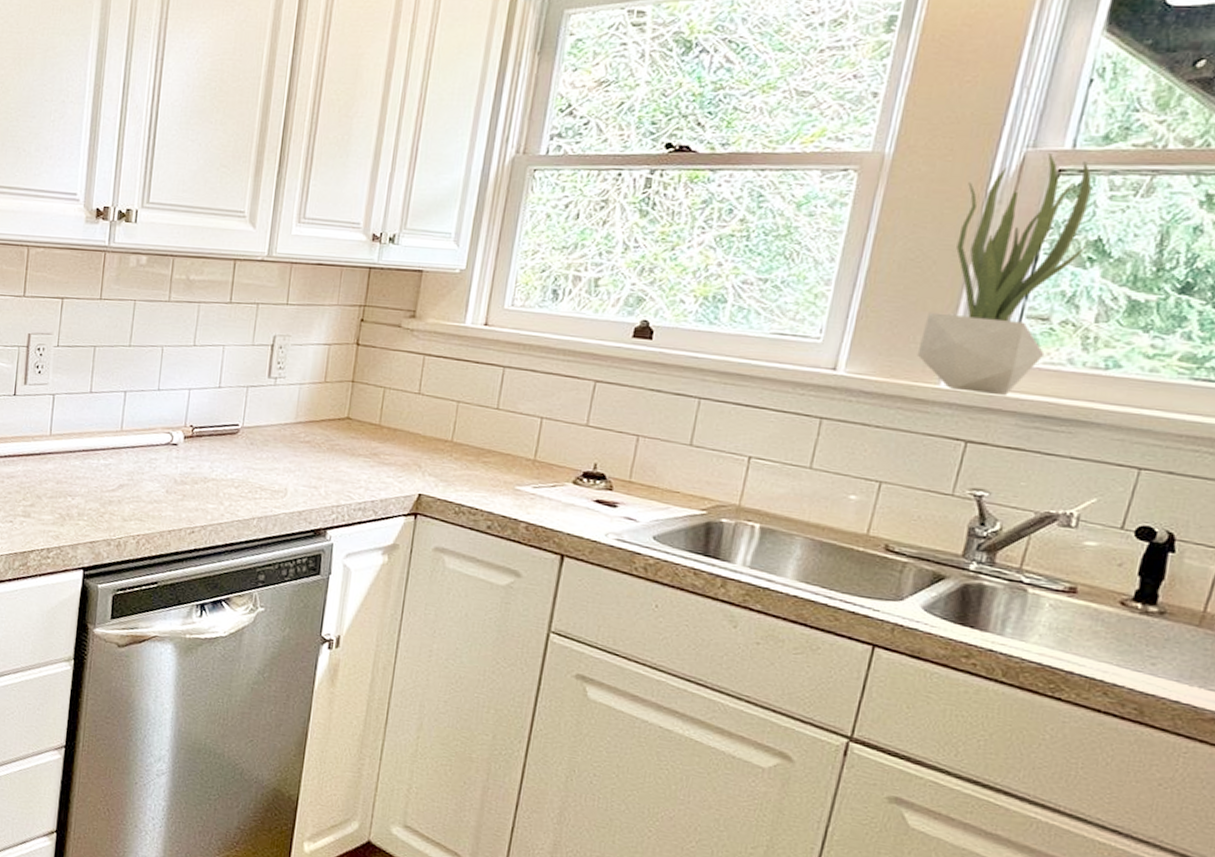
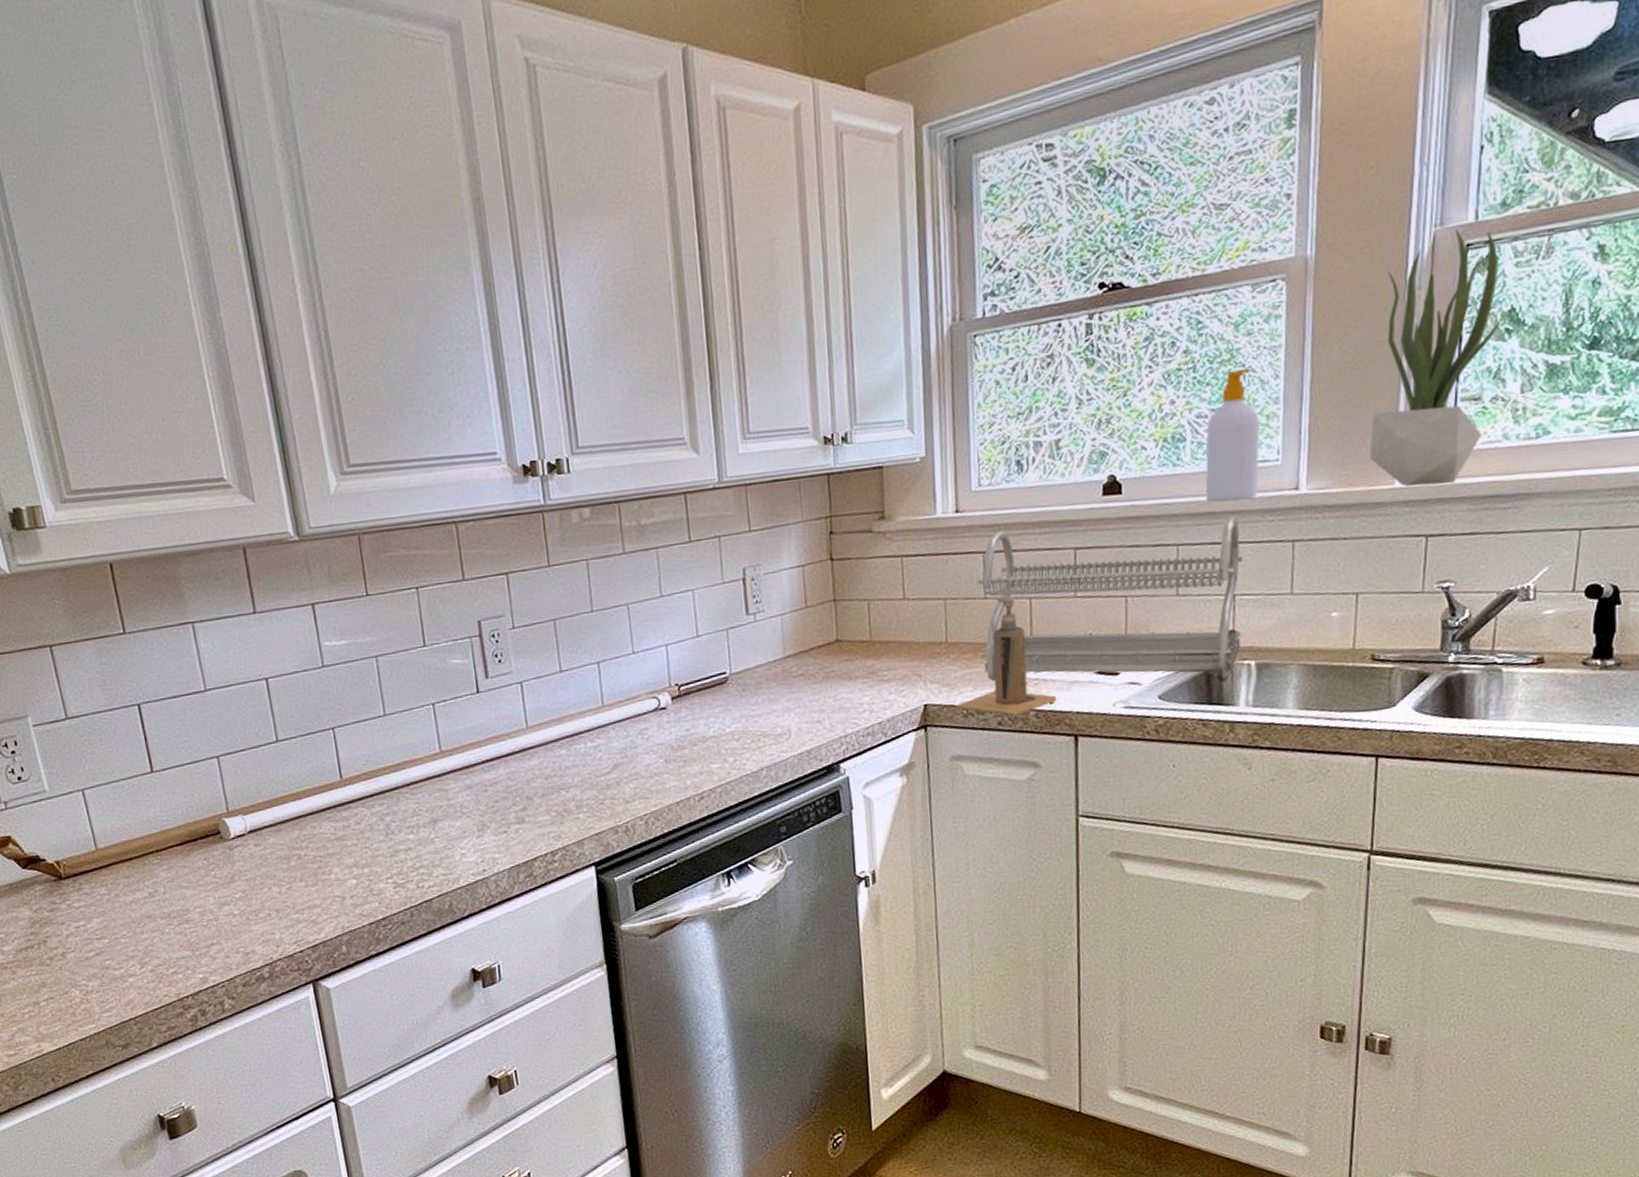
soap dispenser: none [446,411,550,524] -> present [953,596,1057,716]
dish rack: none [482,350,767,538] -> present [977,516,1243,683]
soap bottle: none [736,246,807,369] -> present [1205,368,1260,503]

